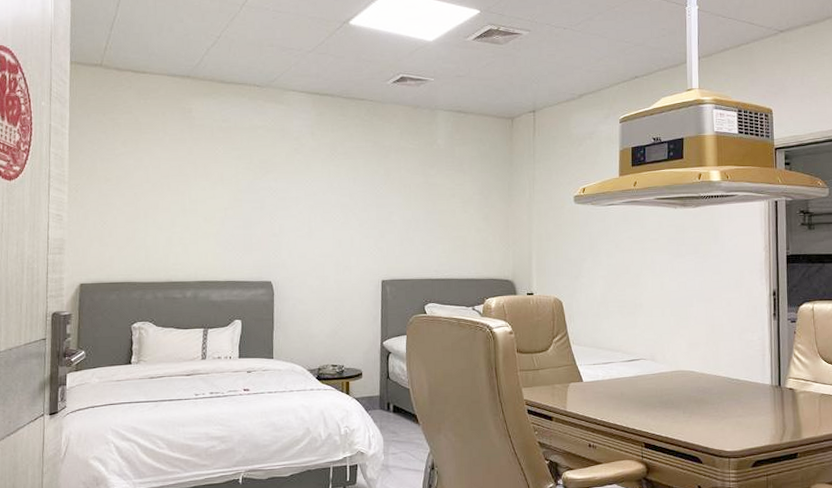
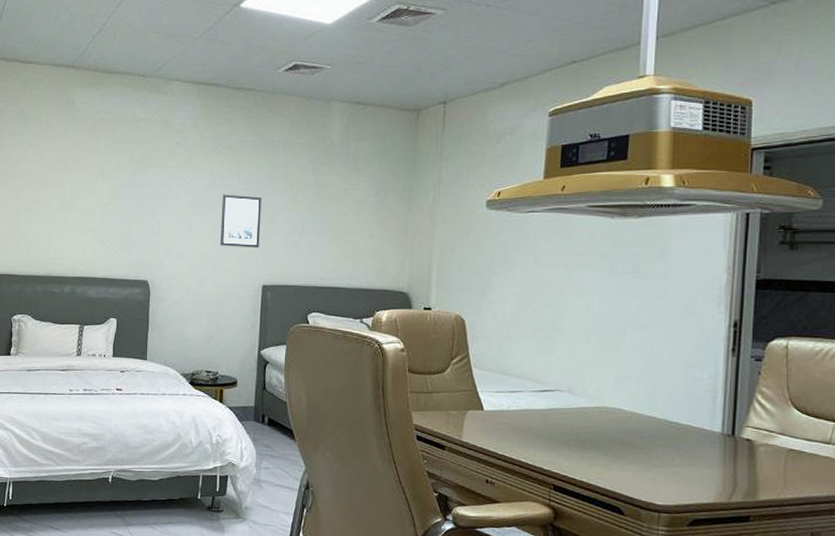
wall art: none [340,196,378,246] -> present [220,194,262,248]

